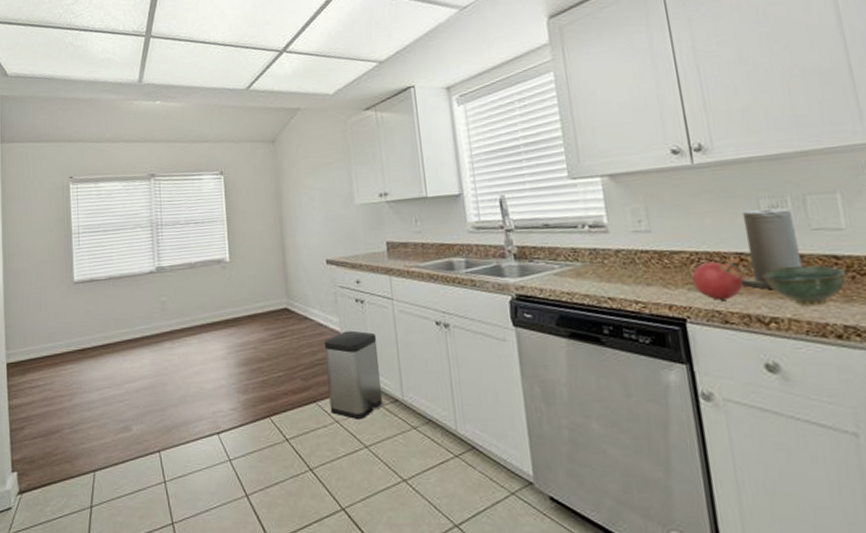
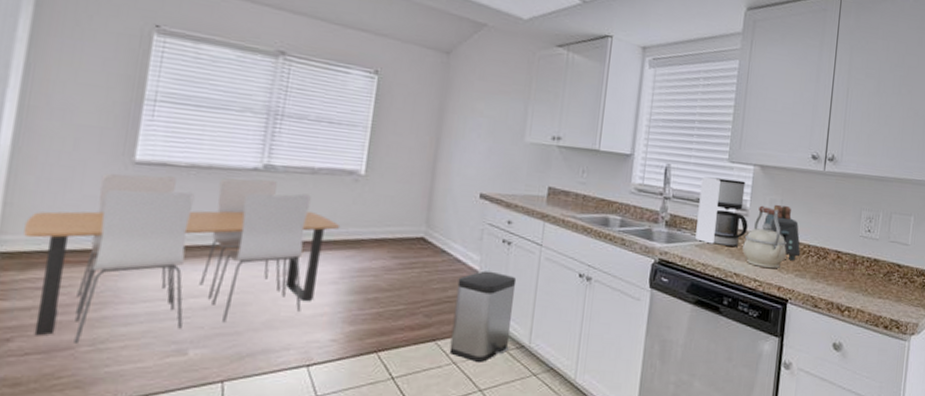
dining table: none [19,278,220,427] -> present [24,173,341,343]
coffee maker: none [543,195,612,271] -> present [695,176,748,247]
kettle: none [609,217,670,287] -> present [742,205,787,269]
toaster: none [629,212,689,274] -> present [764,204,801,261]
fruit: present [691,261,744,300] -> none [800,254,836,288]
paper towel: present [741,208,803,290] -> none [834,217,880,285]
bowl: present [762,265,847,307] -> none [849,268,902,302]

